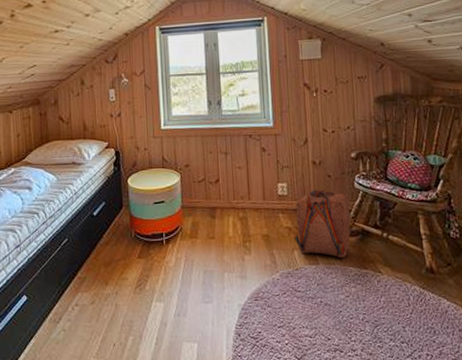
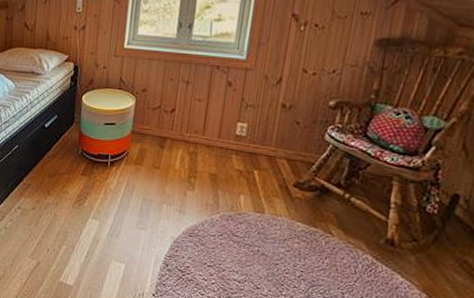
backpack: present [293,190,351,259] -> none [242,135,315,213]

